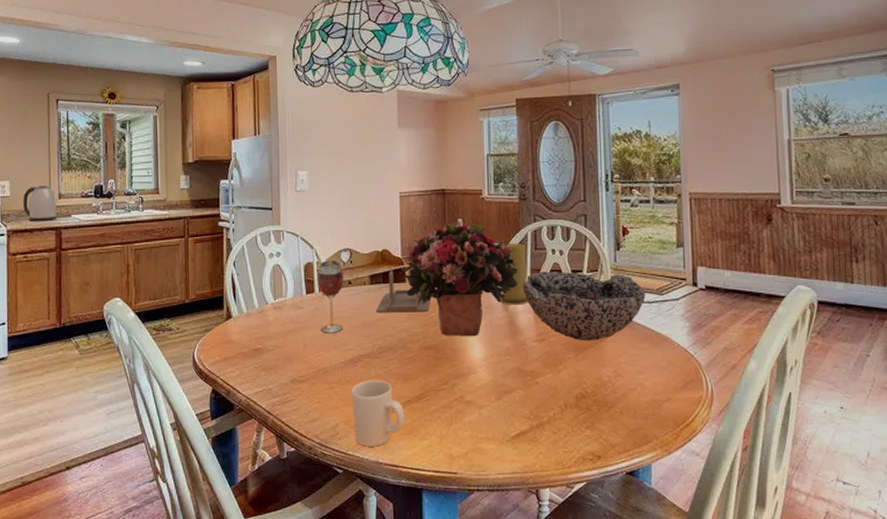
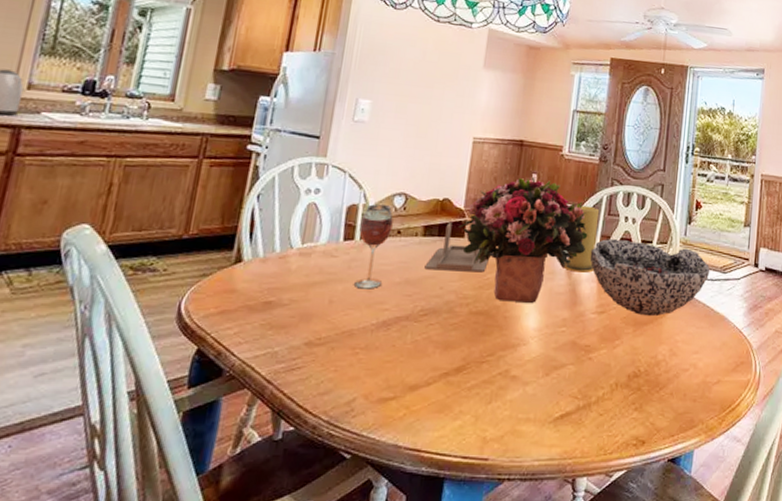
mug: present [351,380,405,447] -> none [373,347,439,427]

